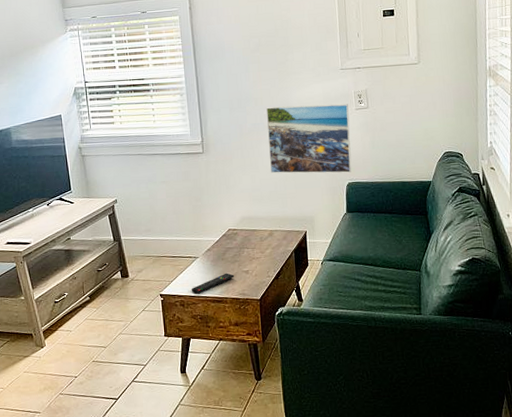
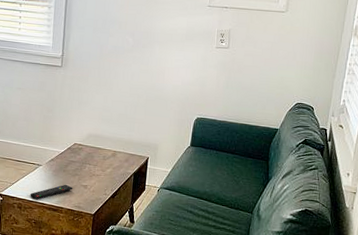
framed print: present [266,104,352,174] -> none [123,32,210,108]

